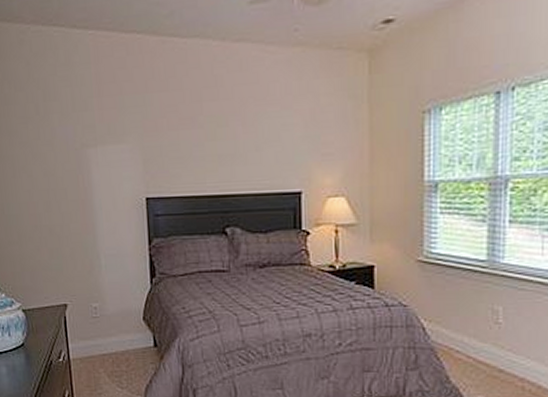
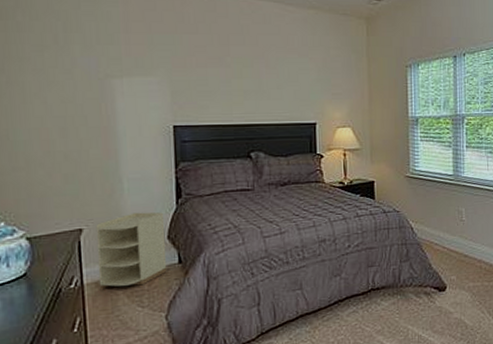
nightstand: none [78,290,143,367] -> present [95,212,167,290]

